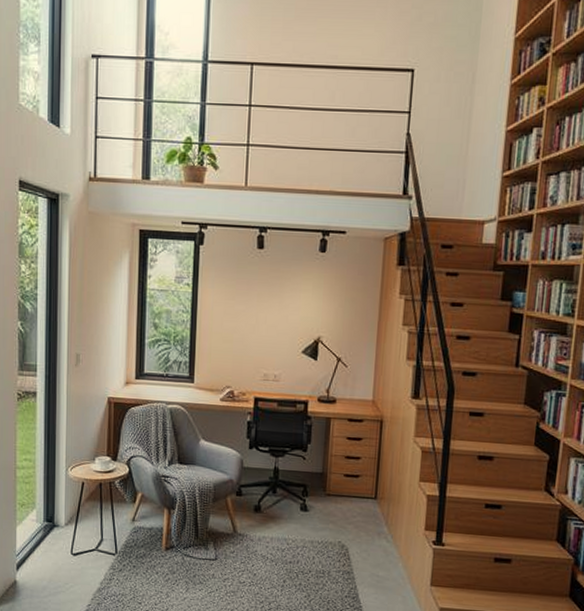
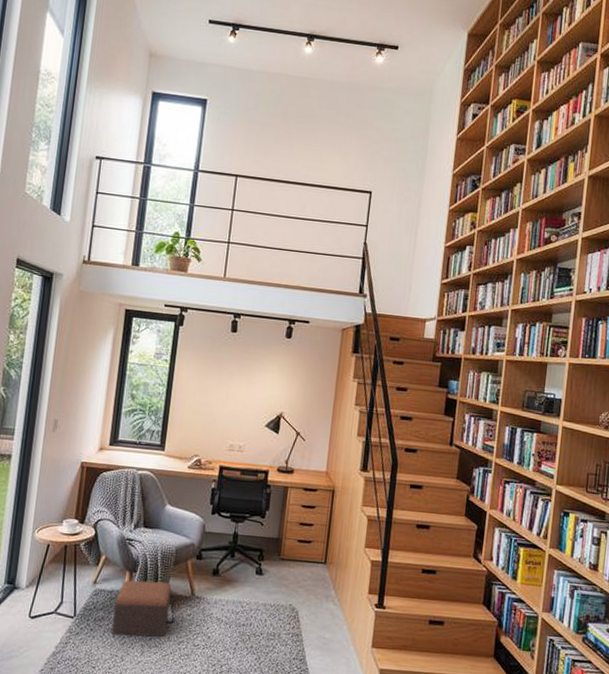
footstool: none [155,517,213,574] -> present [112,580,172,637]

